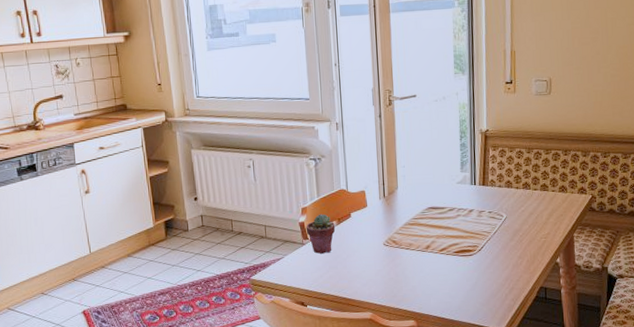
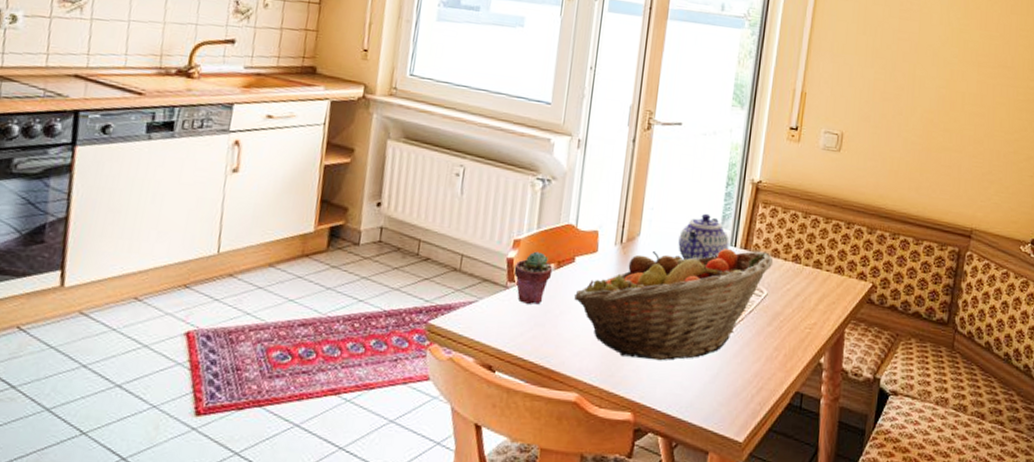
fruit basket: none [356,185,508,281] -> present [574,249,774,361]
teapot: none [429,163,470,201] -> present [678,213,730,260]

